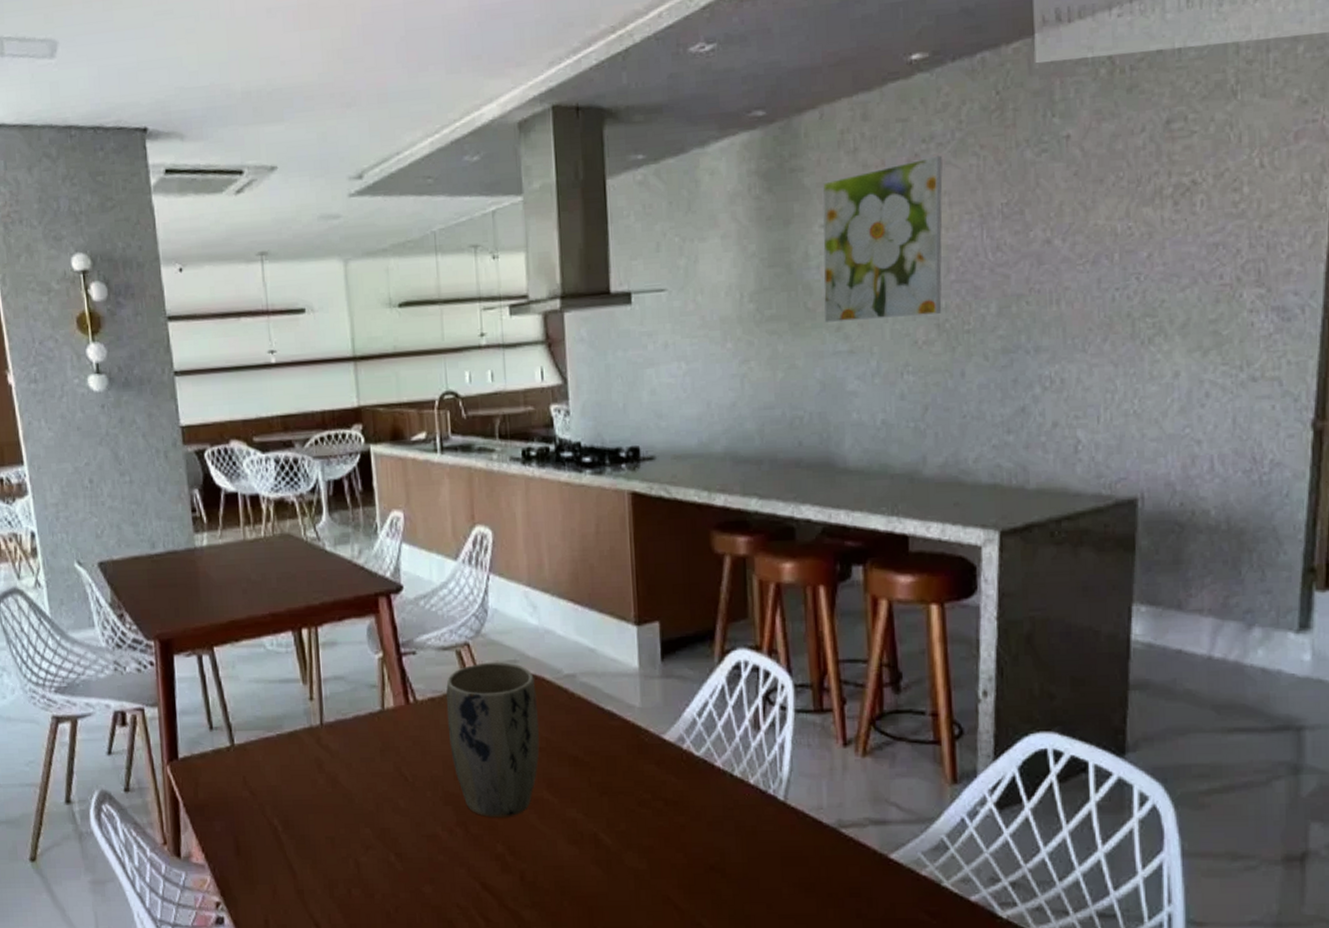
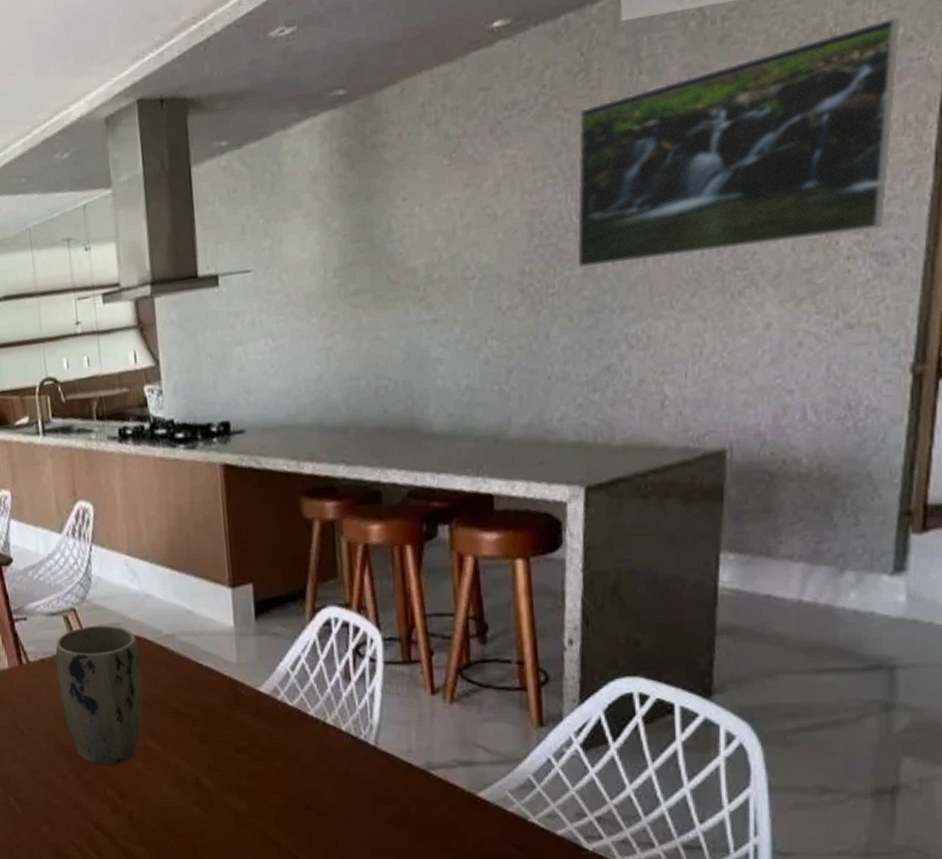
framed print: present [822,155,943,322] -> none [404,121,526,294]
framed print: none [992,78,1295,305] -> present [577,16,899,267]

